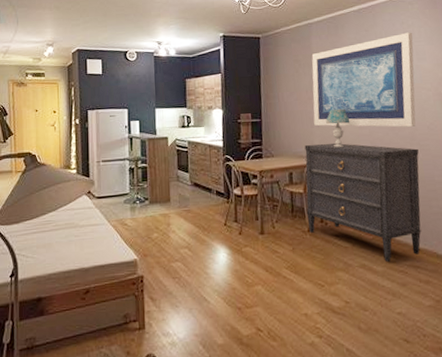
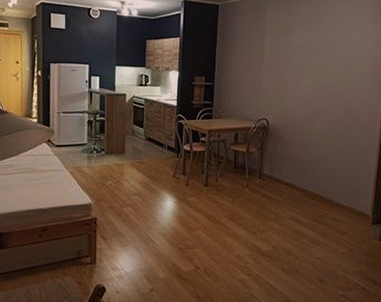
dresser: present [304,142,422,262] -> none [247,109,351,215]
wall art: present [311,32,416,127] -> none [262,11,359,99]
table lamp: present [326,109,350,147] -> none [272,78,294,113]

